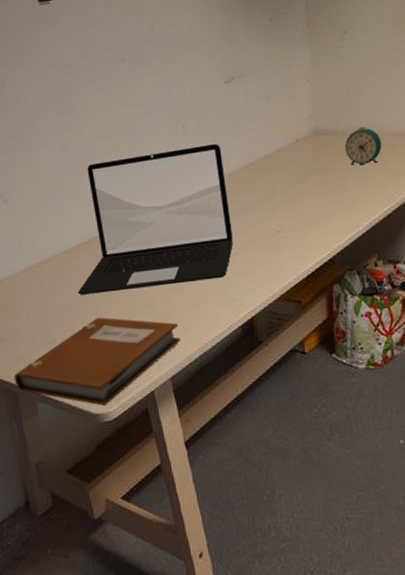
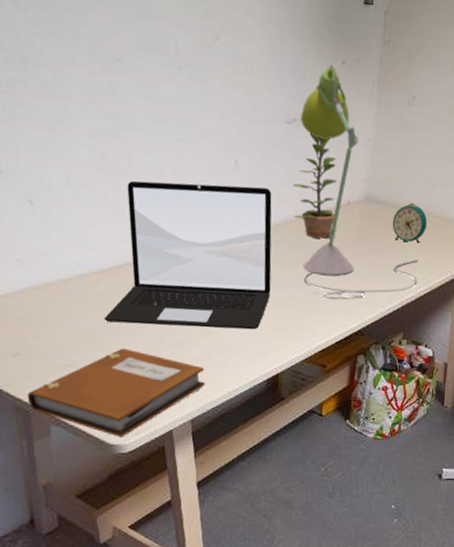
desk lamp: none [238,22,383,235] -> present [300,63,418,300]
plant: none [239,86,286,180] -> present [292,133,338,239]

